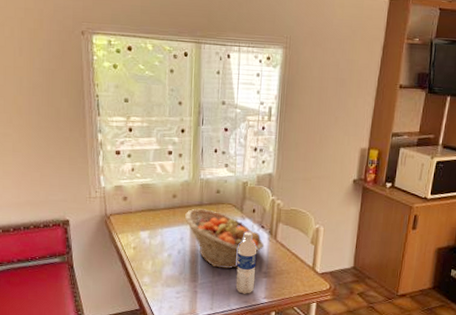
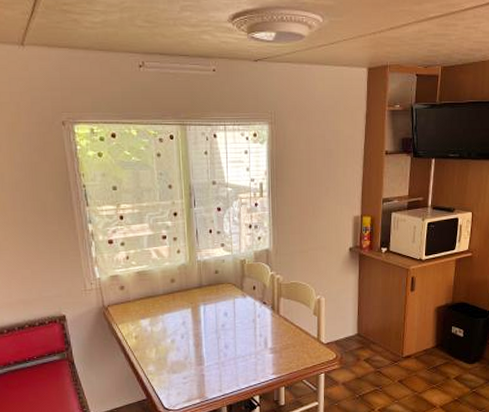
fruit basket: present [185,208,265,269] -> none [185,290,268,349]
water bottle: present [235,232,257,294] -> none [241,310,262,372]

